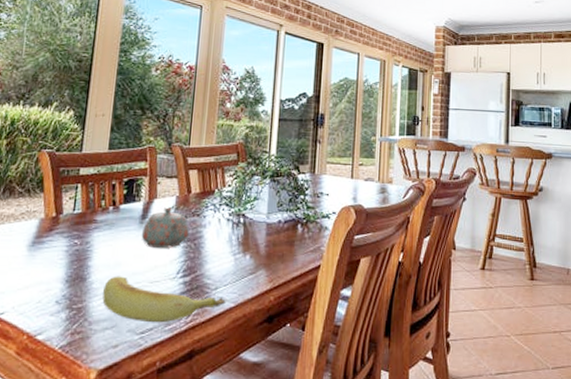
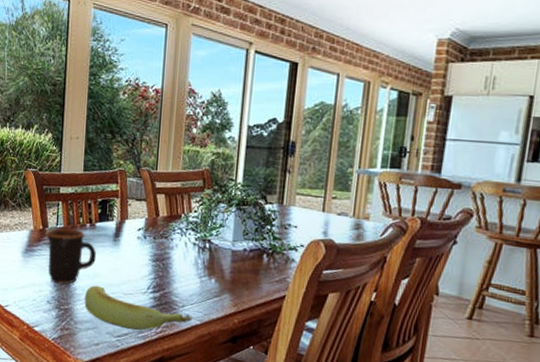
mug: none [59,212,120,279] -> present [46,227,97,284]
teapot: present [141,207,190,248] -> none [115,228,159,266]

